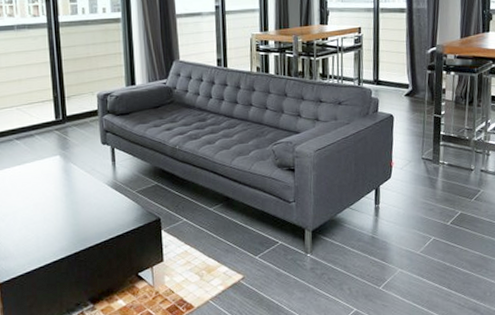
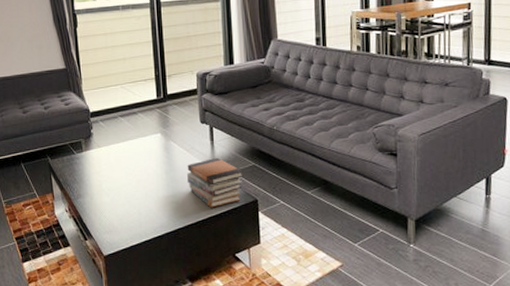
book stack: none [87,179,146,229] -> present [186,158,243,208]

